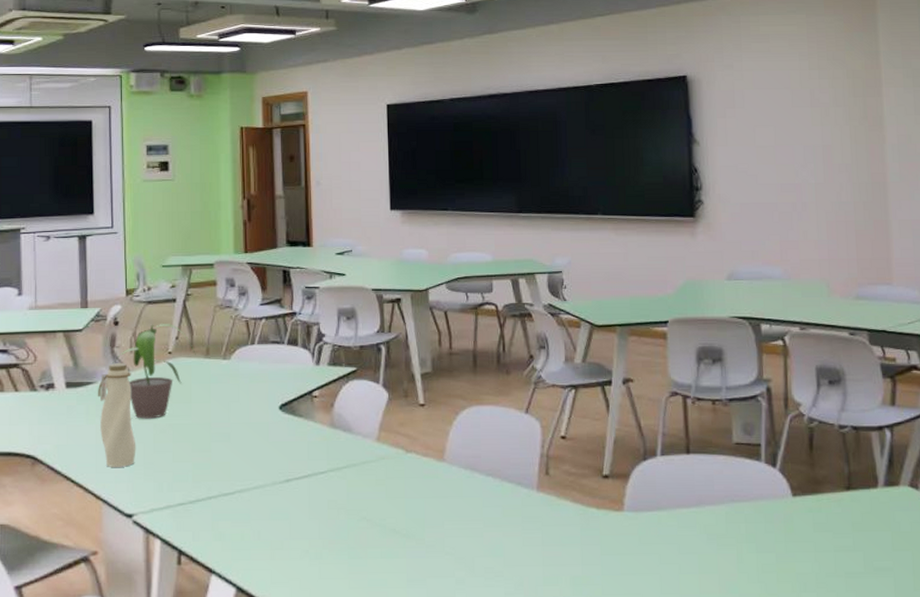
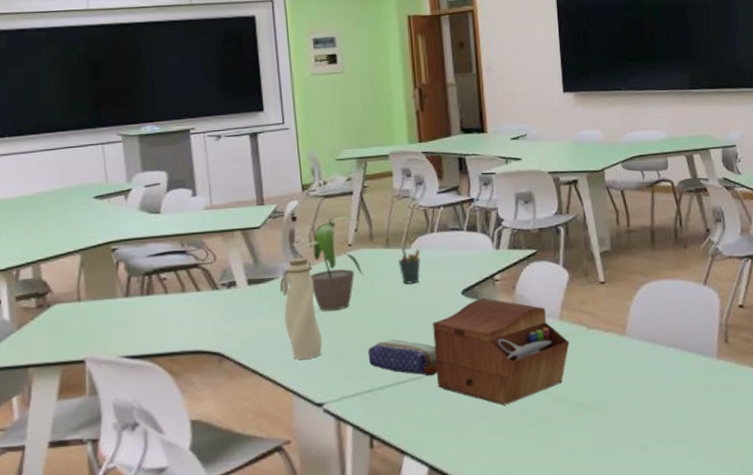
pencil case: none [181,452,251,492] -> present [368,339,438,376]
pen holder: none [217,357,239,396] -> present [398,246,421,284]
sewing box: none [248,414,386,527] -> present [433,298,570,405]

